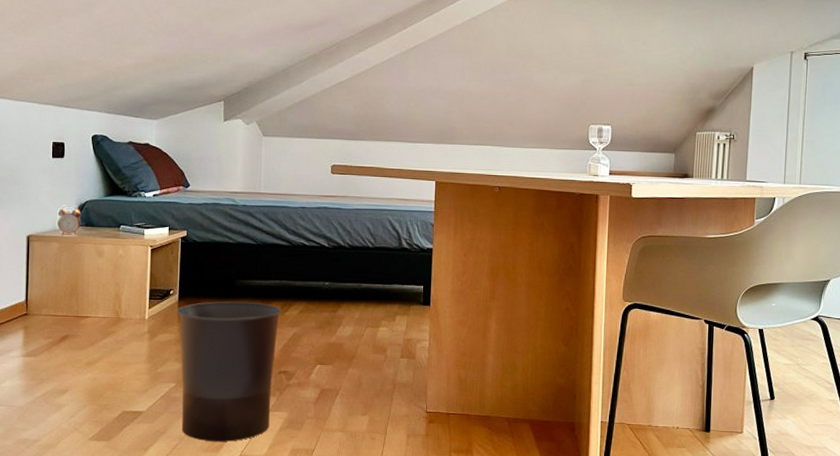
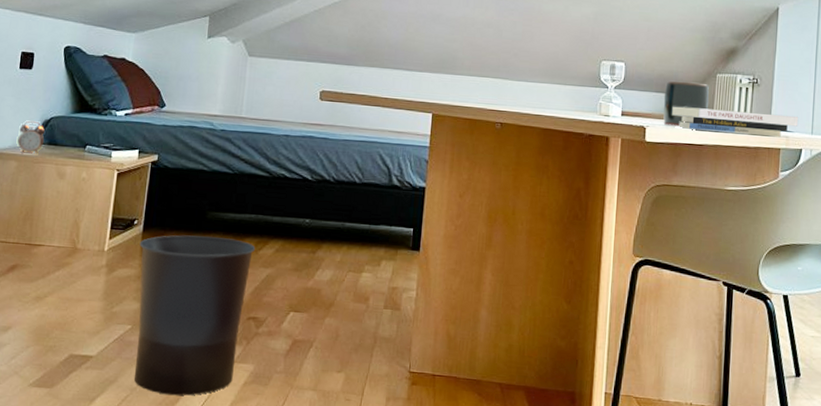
mug: none [647,140,690,183] -> present [663,81,709,127]
books: none [656,164,772,188] -> present [672,106,799,138]

